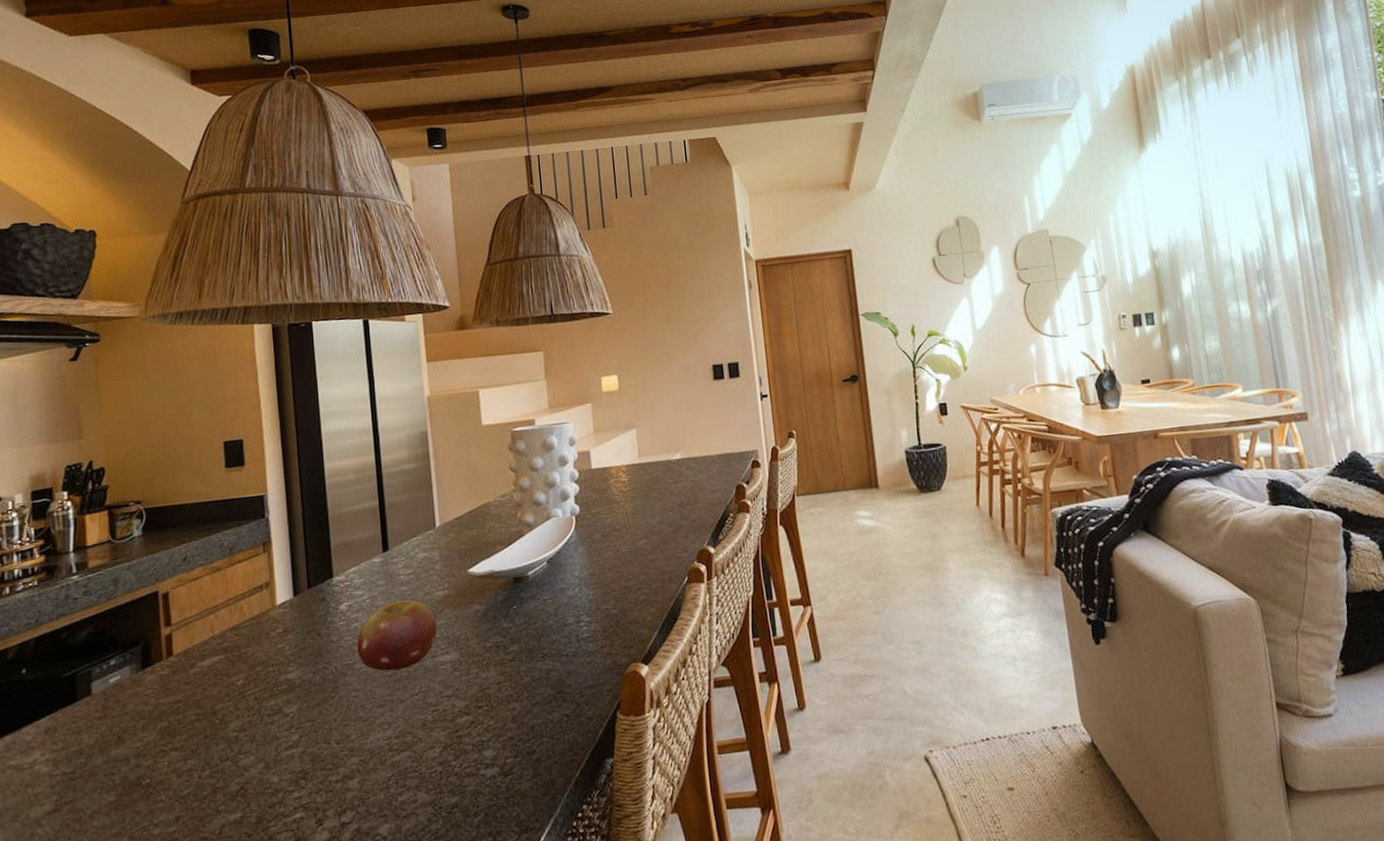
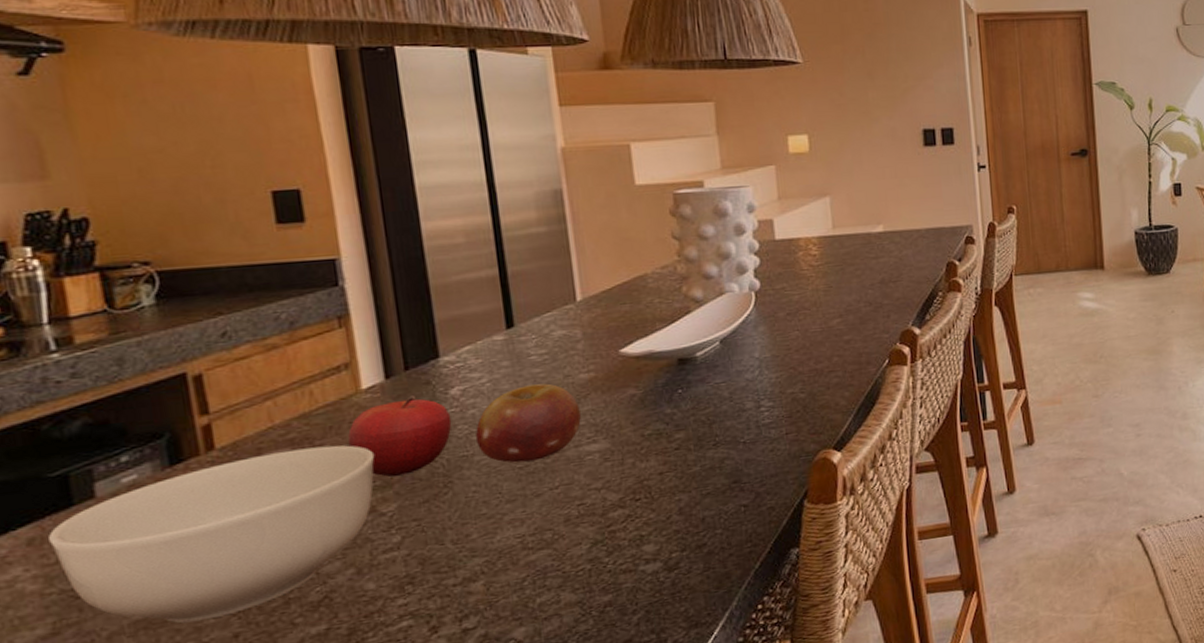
bowl: none [59,653,283,806] -> present [48,445,375,623]
fruit: none [264,611,340,682] -> present [347,396,452,477]

